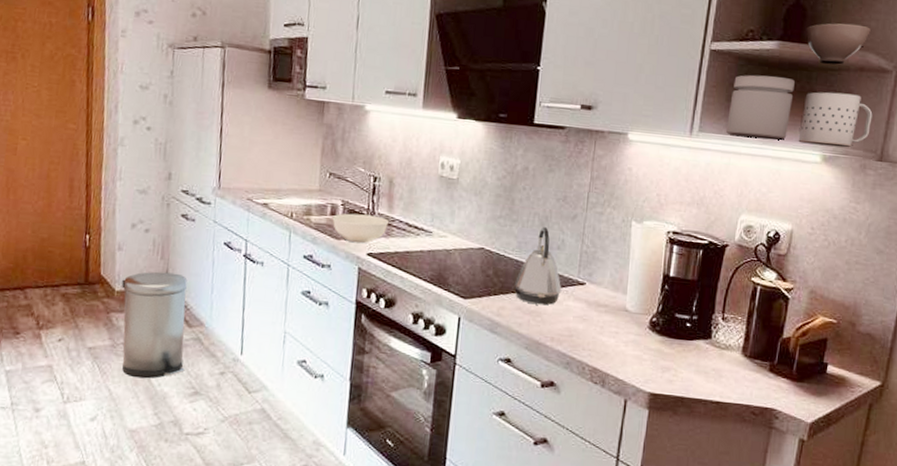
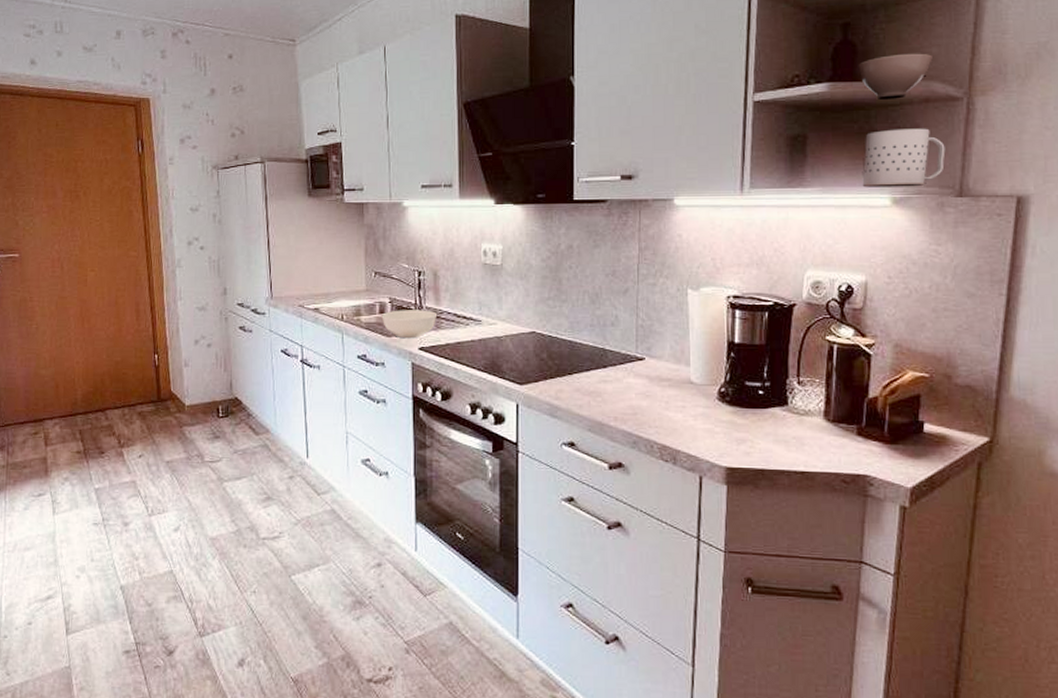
pedal bin: present [122,271,187,379] -> none [191,383,256,488]
kettle: present [513,227,562,306] -> none [569,304,621,385]
jar: present [726,74,795,141] -> none [780,120,852,189]

